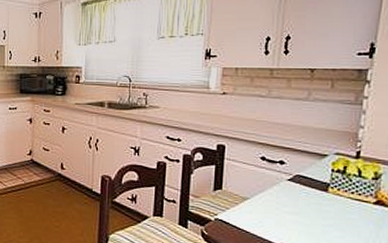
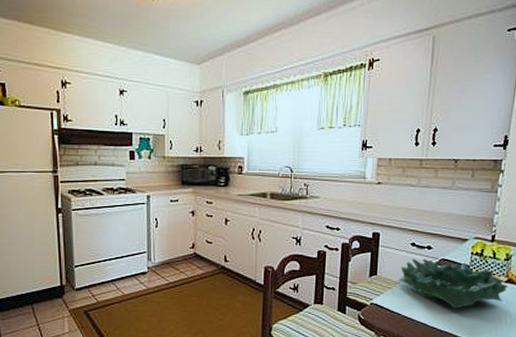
decorative bowl: none [245,173,377,230] -> present [397,258,508,309]

